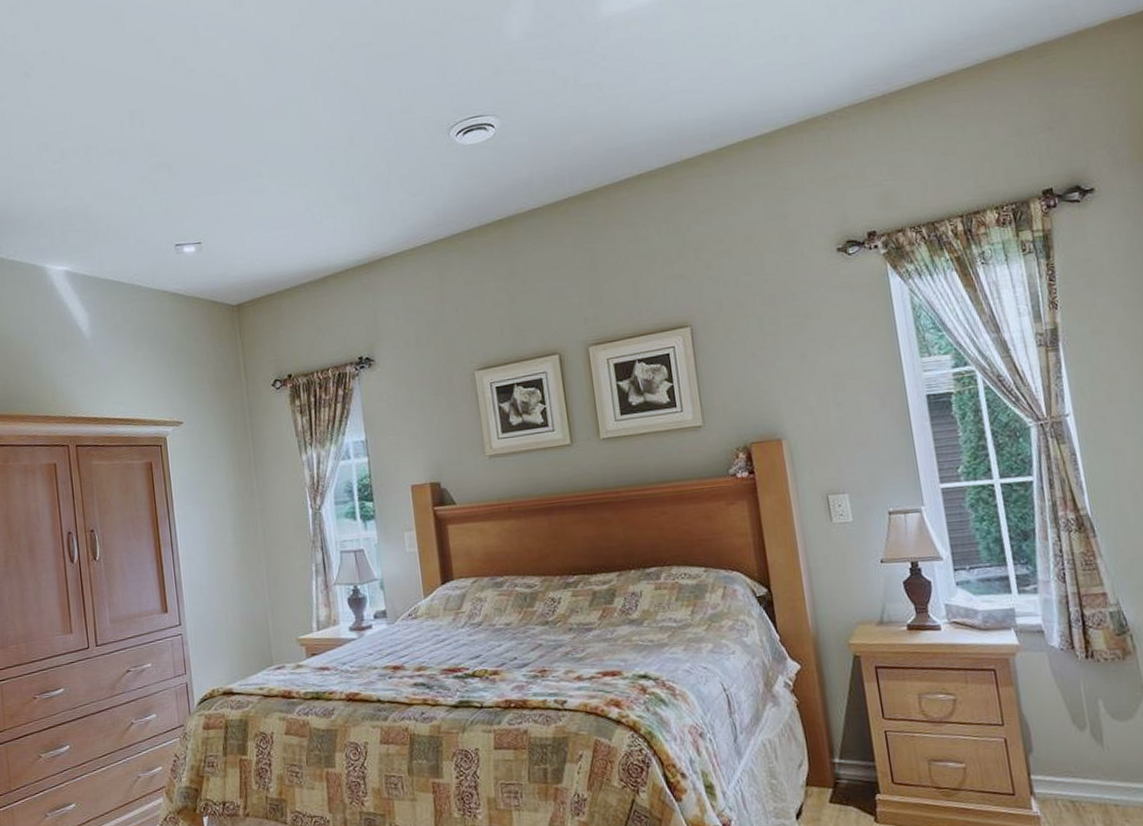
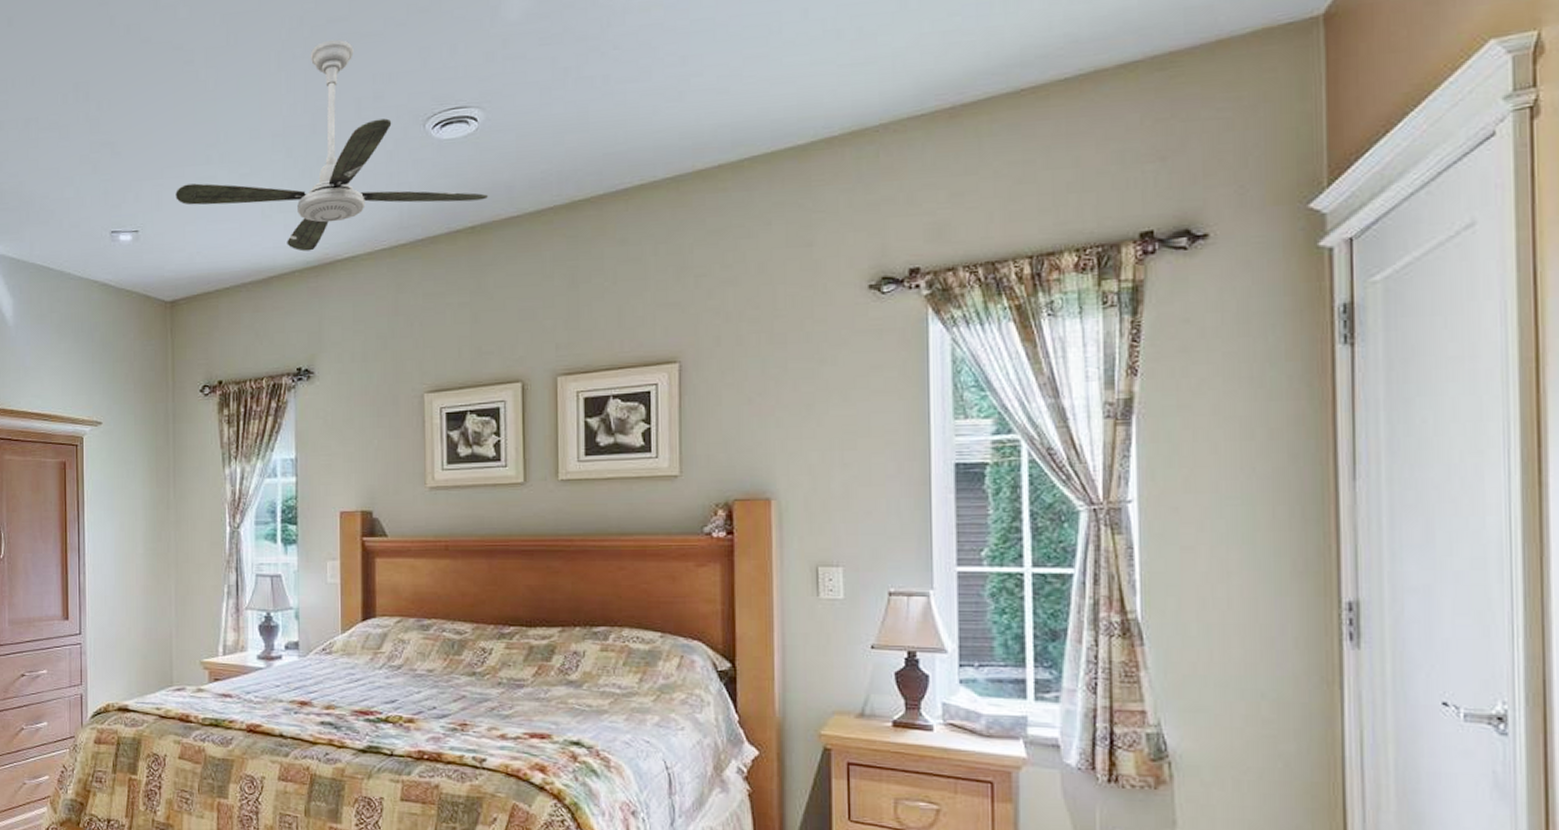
ceiling fan: none [232,62,512,252] -> present [176,39,489,252]

